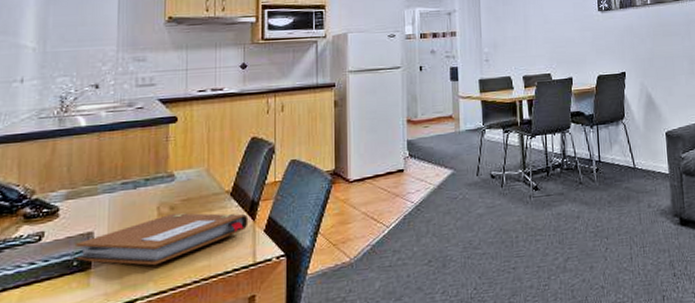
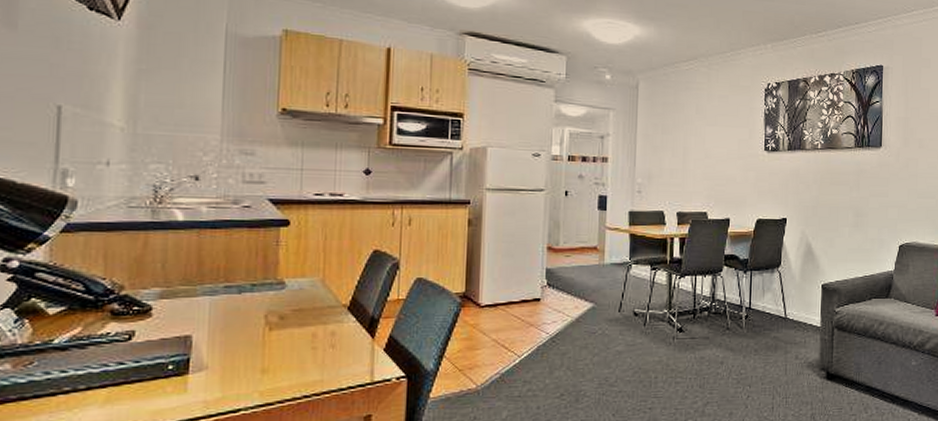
notebook: present [75,213,249,266] -> none [171,324,367,376]

